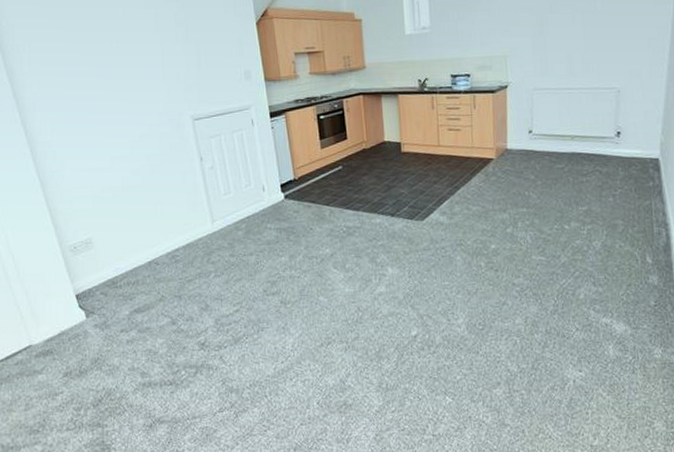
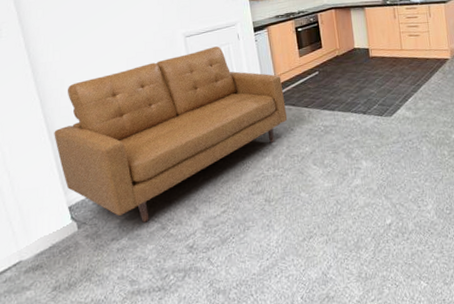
sofa: none [57,132,306,316] -> present [54,46,288,223]

